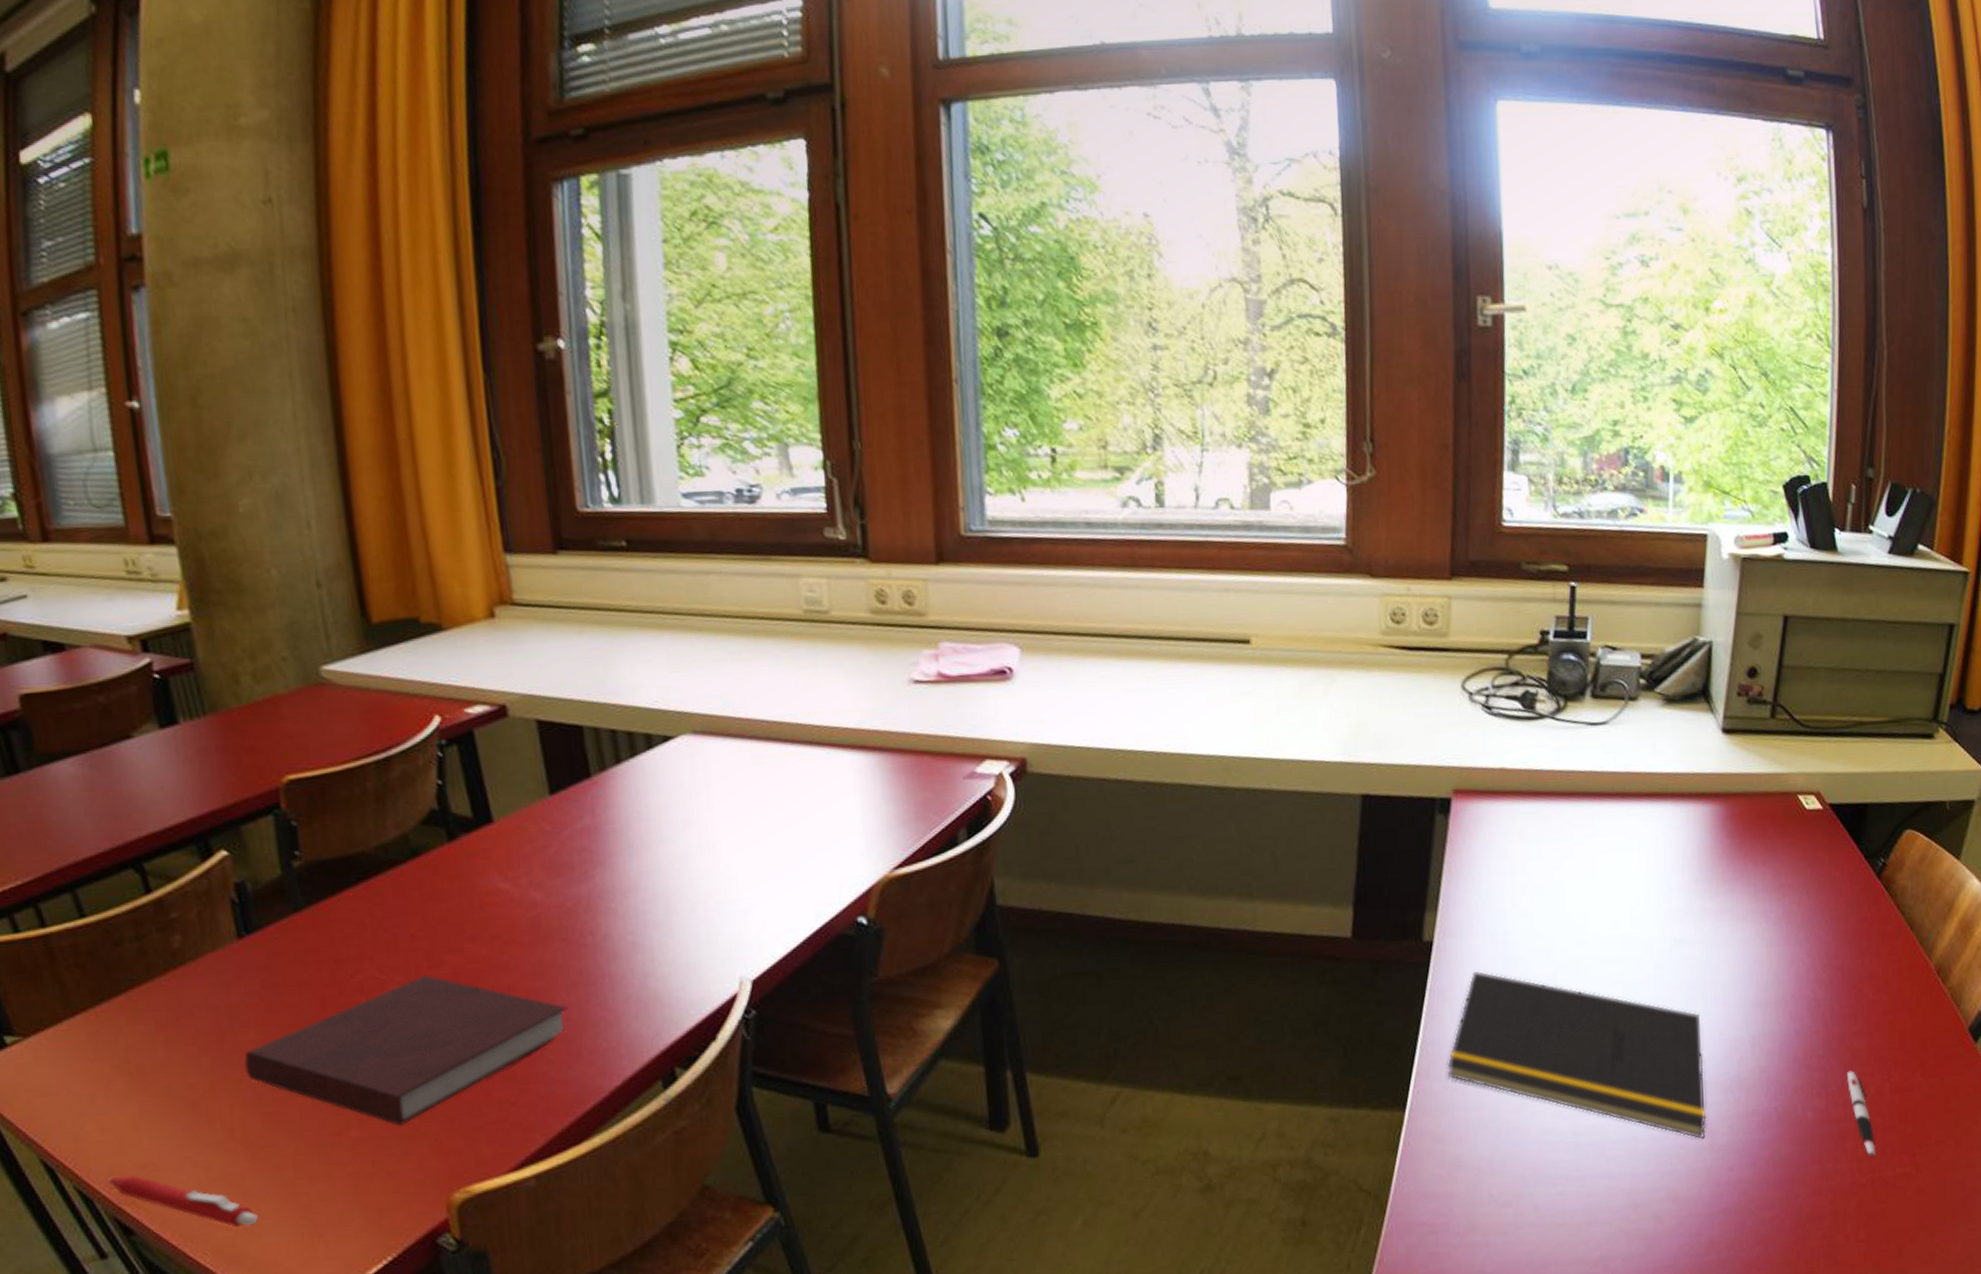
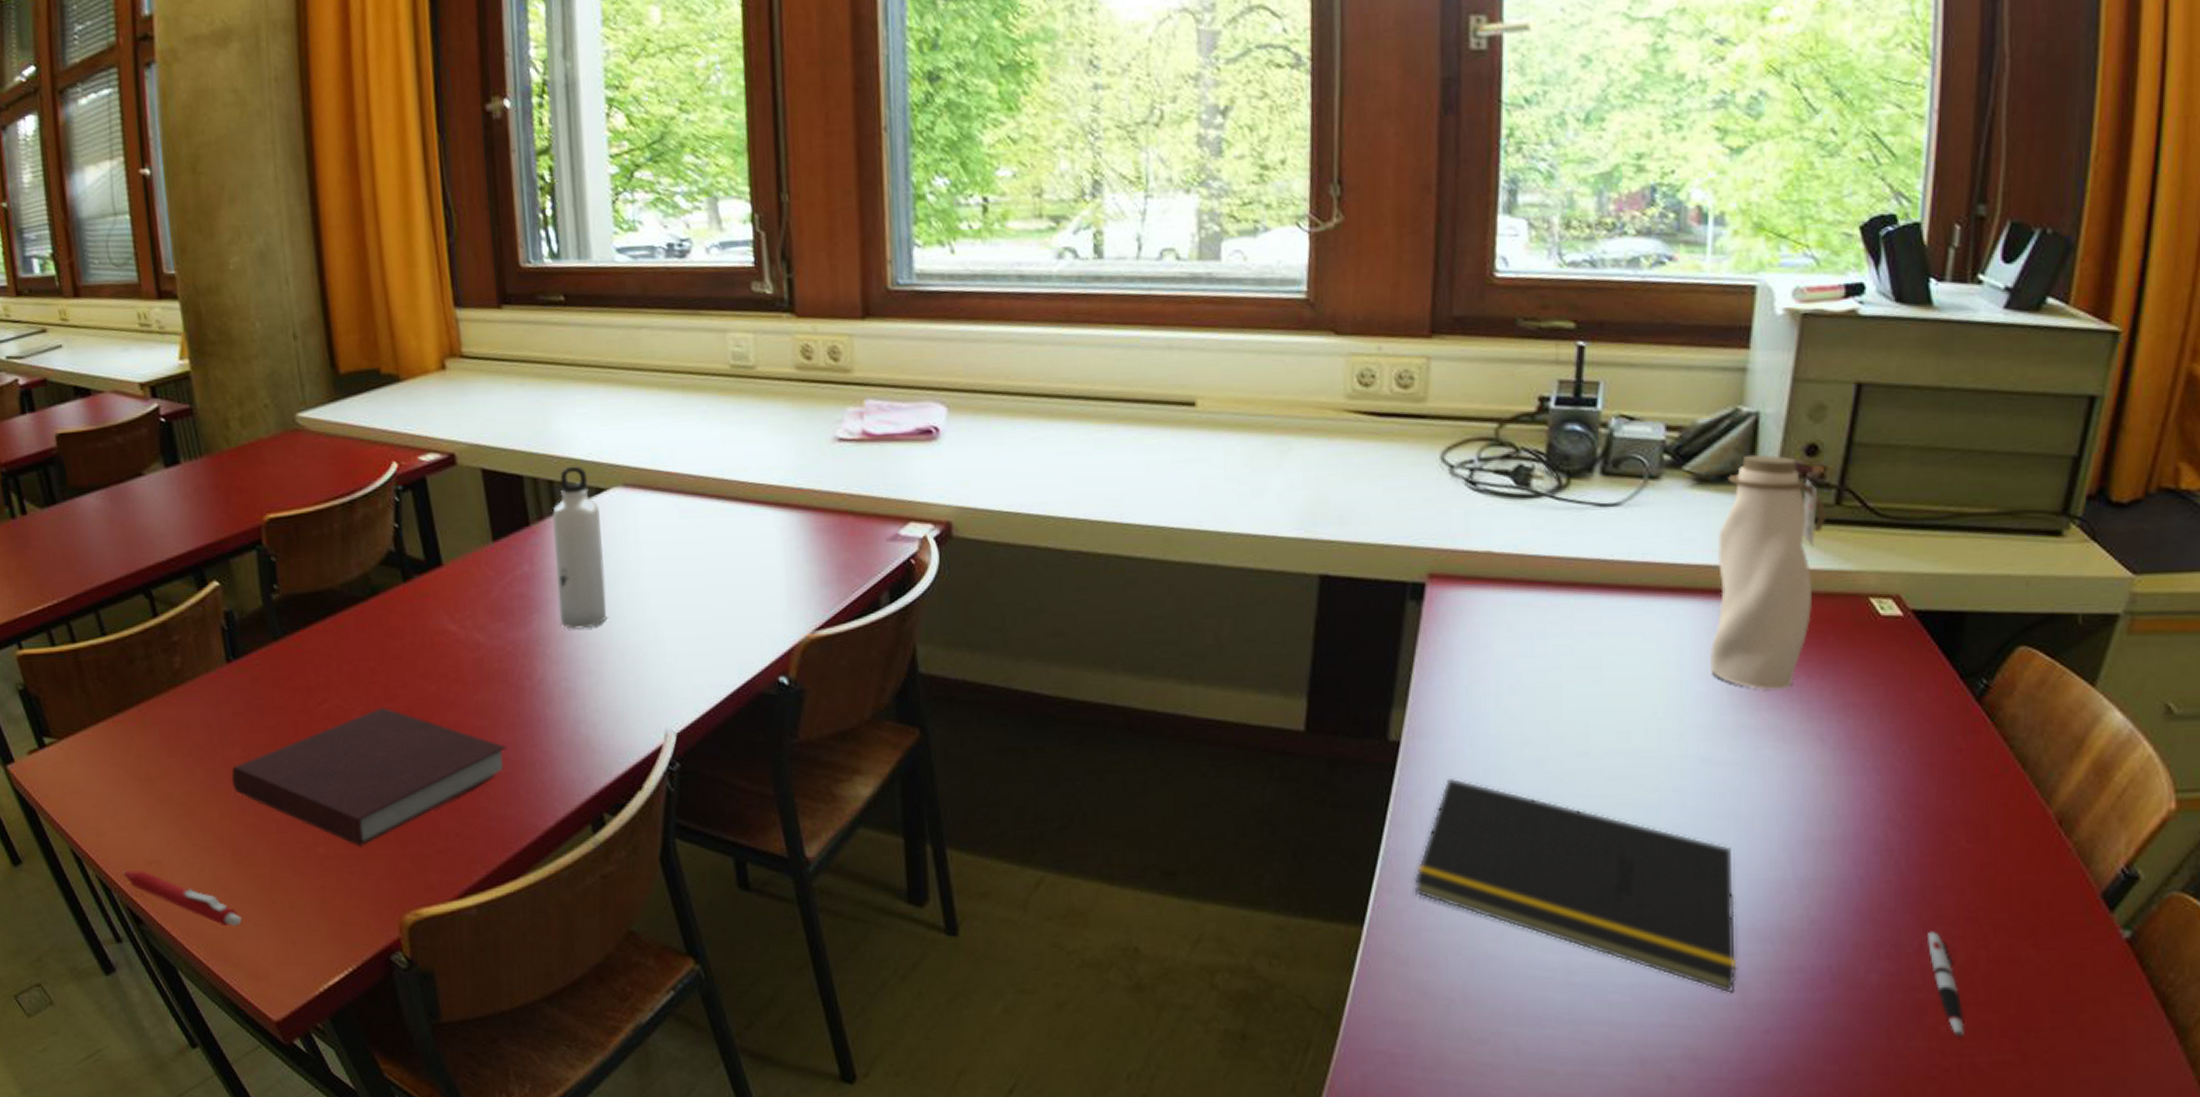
water bottle: none [616,714,676,881] -> present [552,466,607,629]
water bottle: none [1680,676,1764,878] -> present [1710,454,1826,691]

